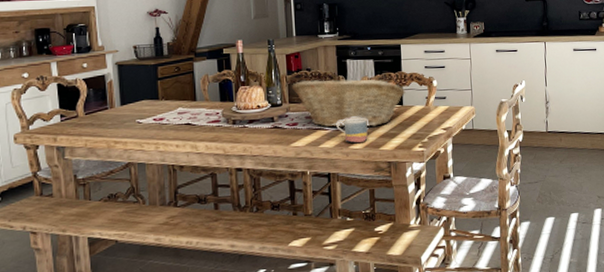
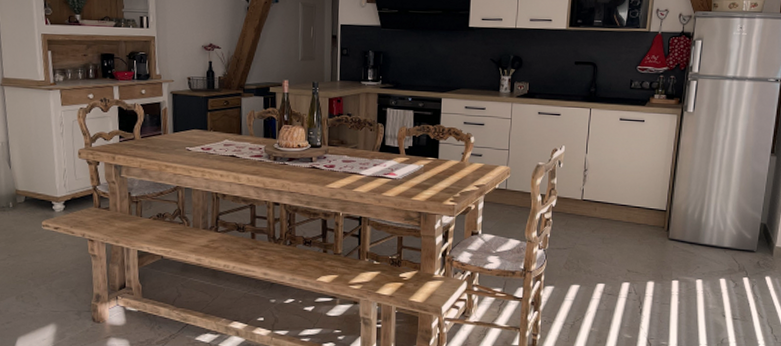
fruit basket: present [292,78,406,128] -> none [332,125,442,176]
mug: present [336,117,368,144] -> none [371,165,402,191]

